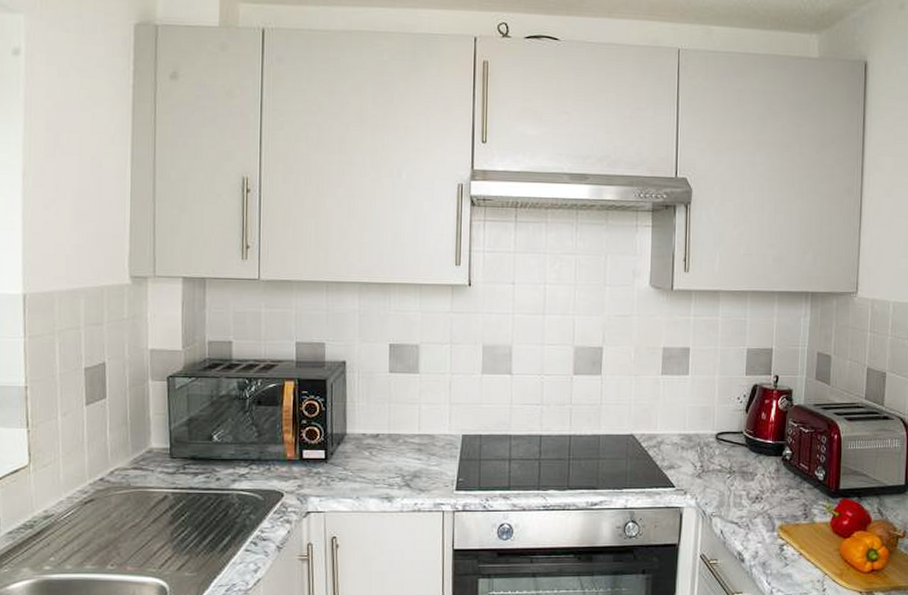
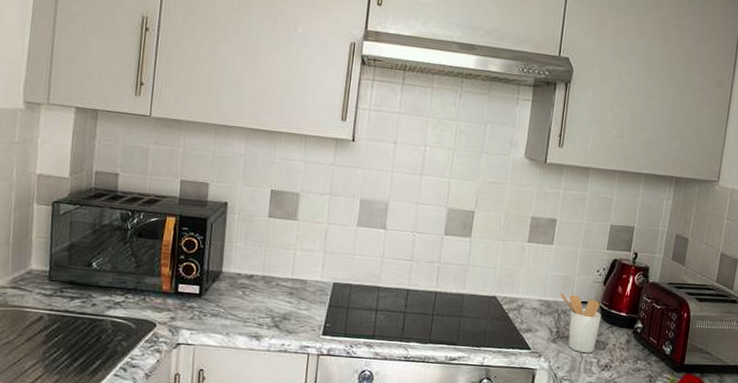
utensil holder: none [700,424,747,485] -> present [560,292,602,353]

